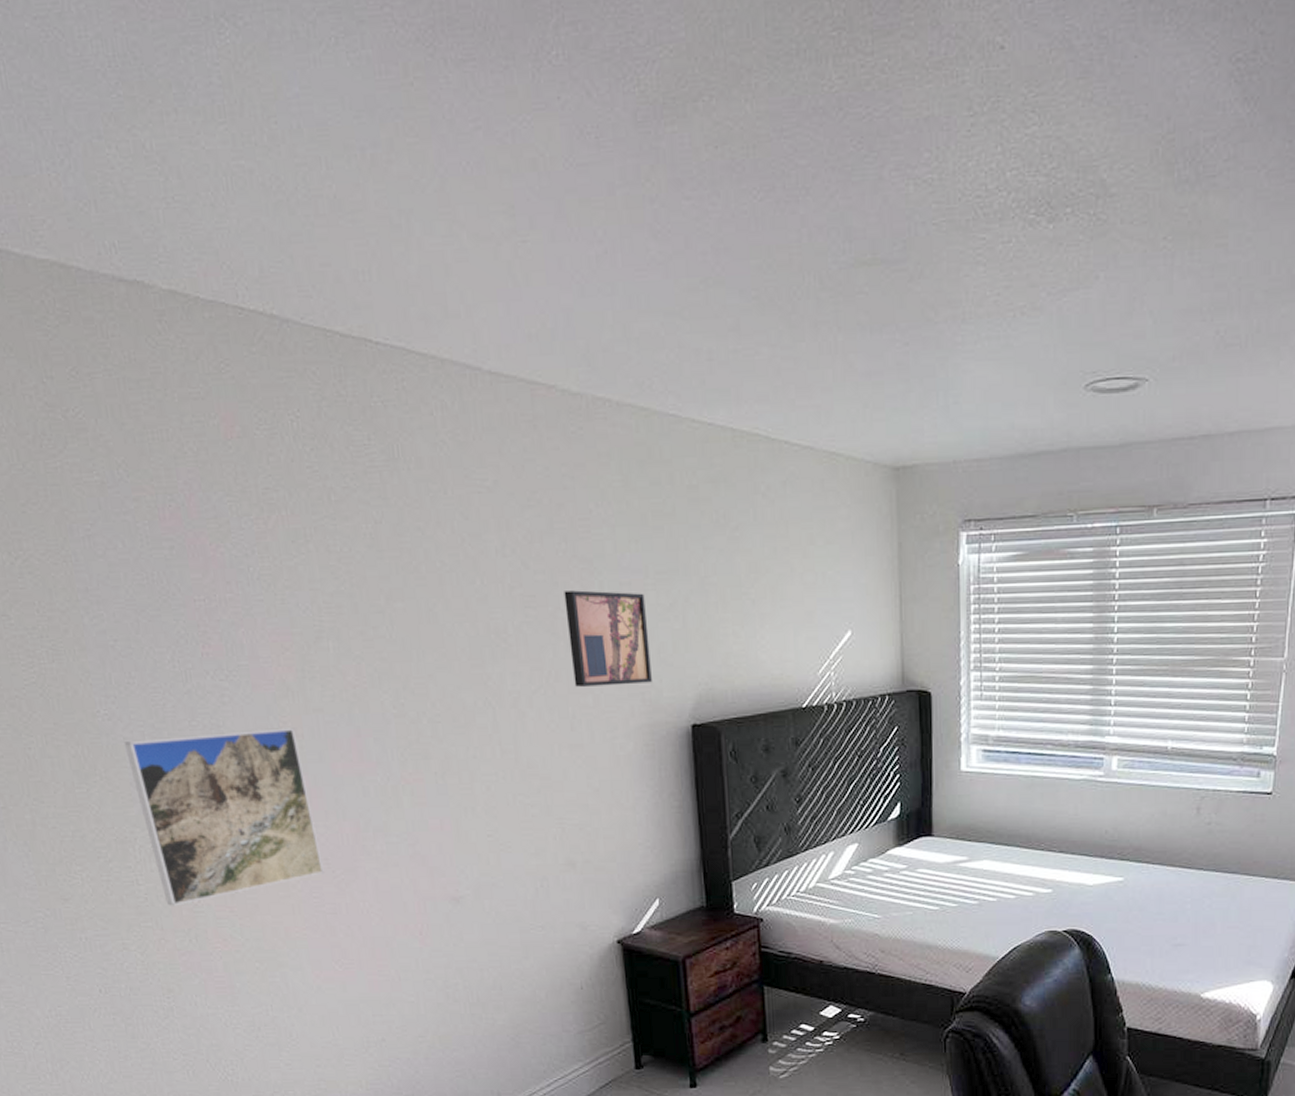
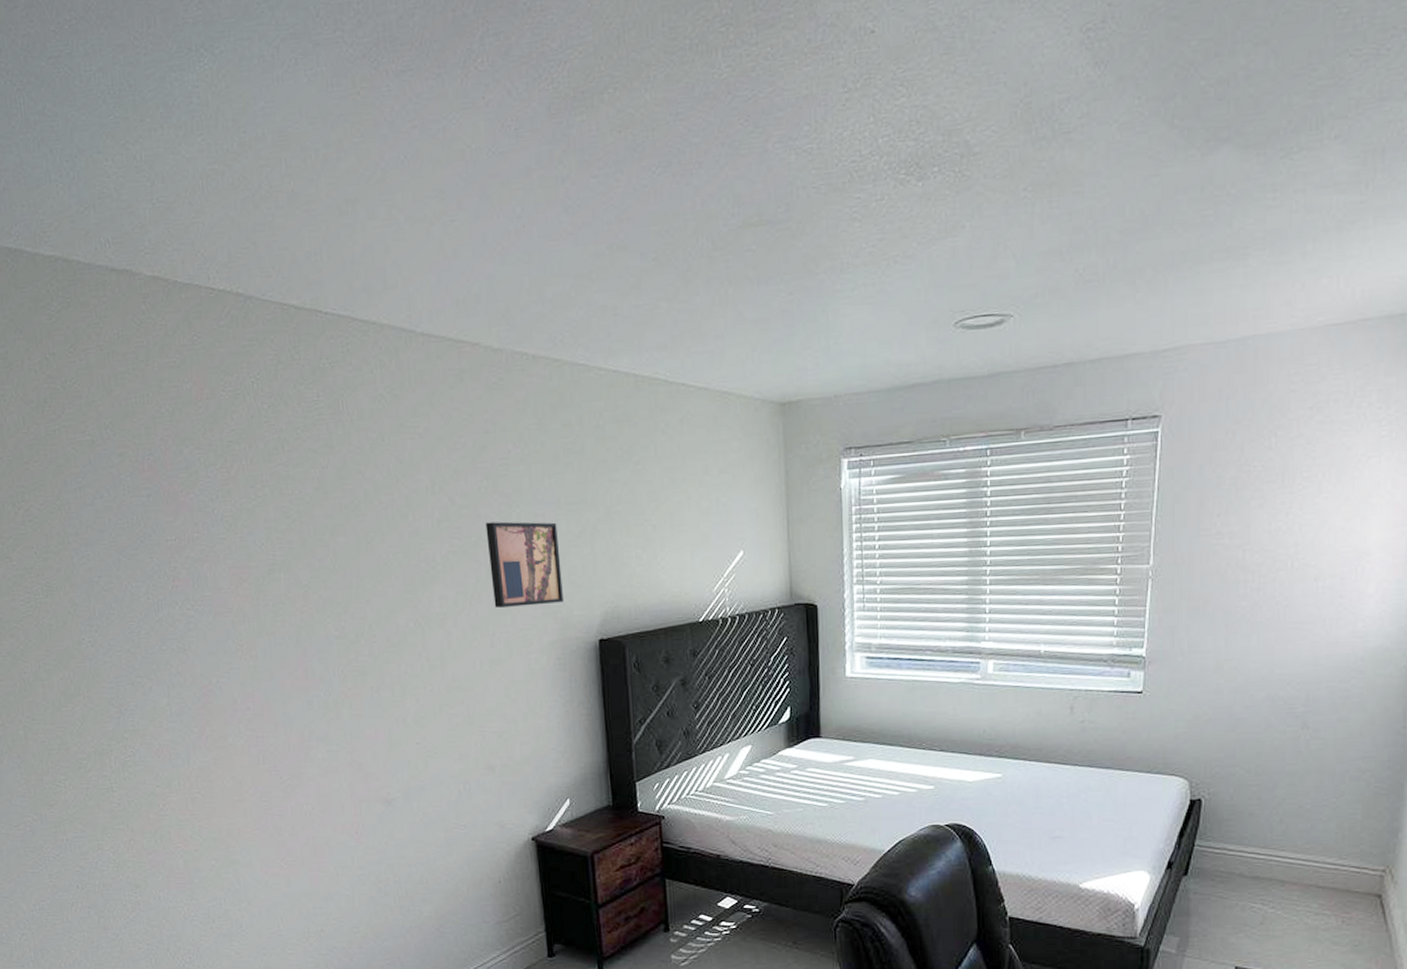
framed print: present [123,728,324,906] -> none [104,650,273,810]

